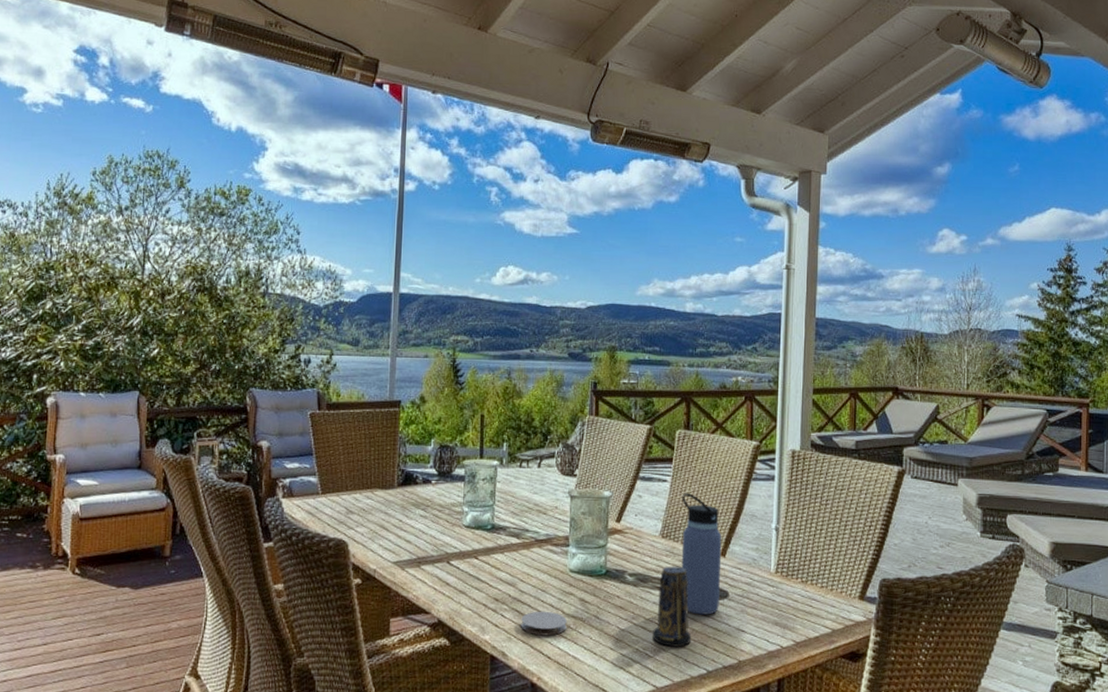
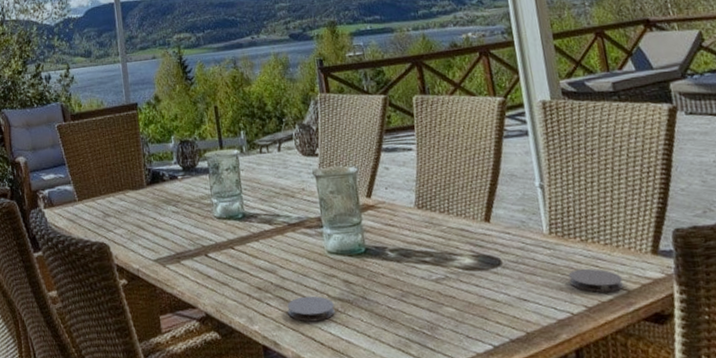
candle: present [652,566,692,648] -> none [423,236,469,324]
water bottle: present [681,493,722,615] -> none [431,159,494,287]
coaster: none [785,607,831,631] -> present [568,268,625,293]

